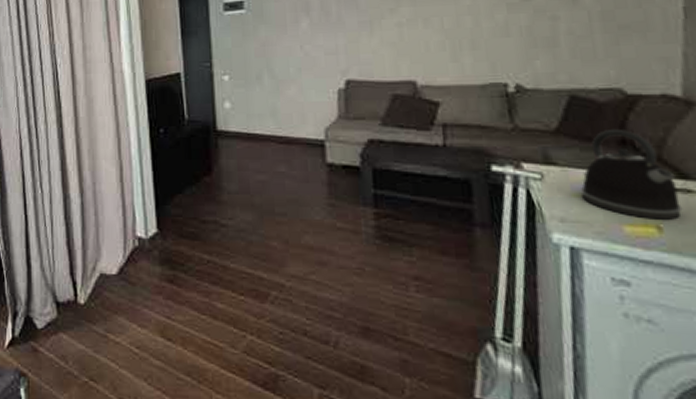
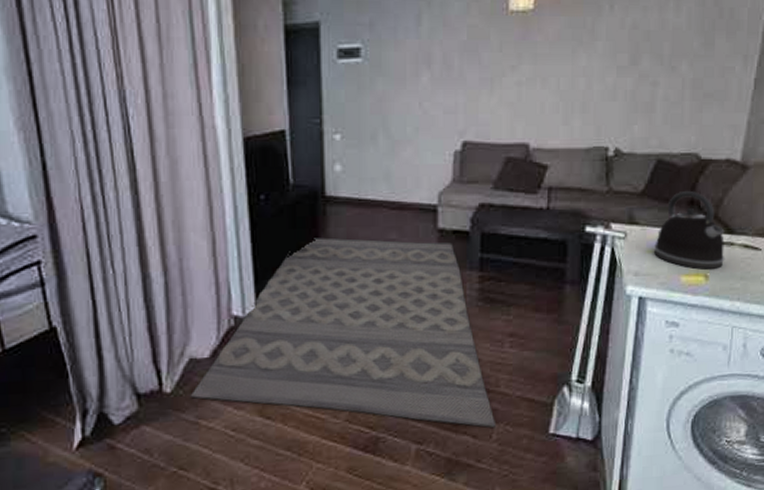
rug: none [100,168,409,383] -> present [190,238,497,428]

